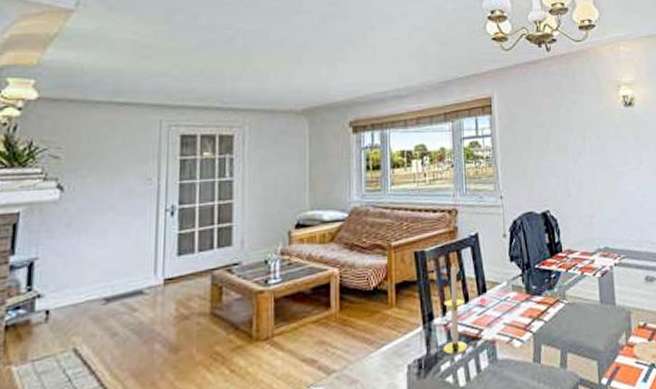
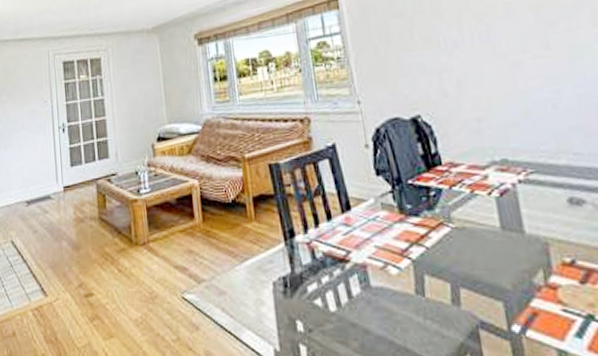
candle: present [442,262,468,356] -> none [304,175,336,277]

